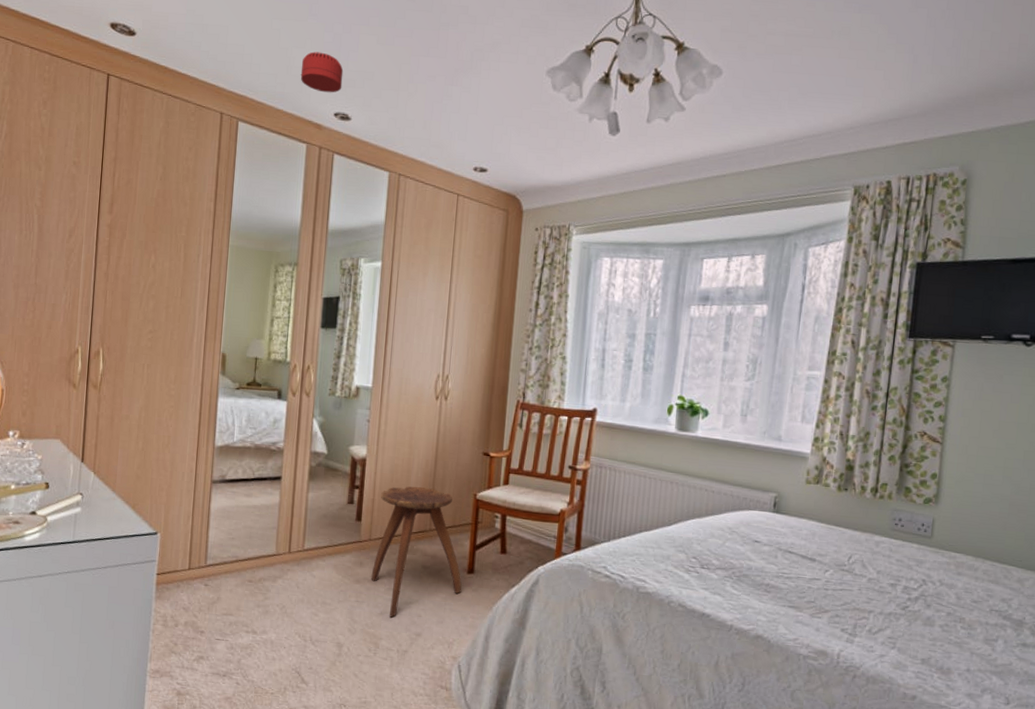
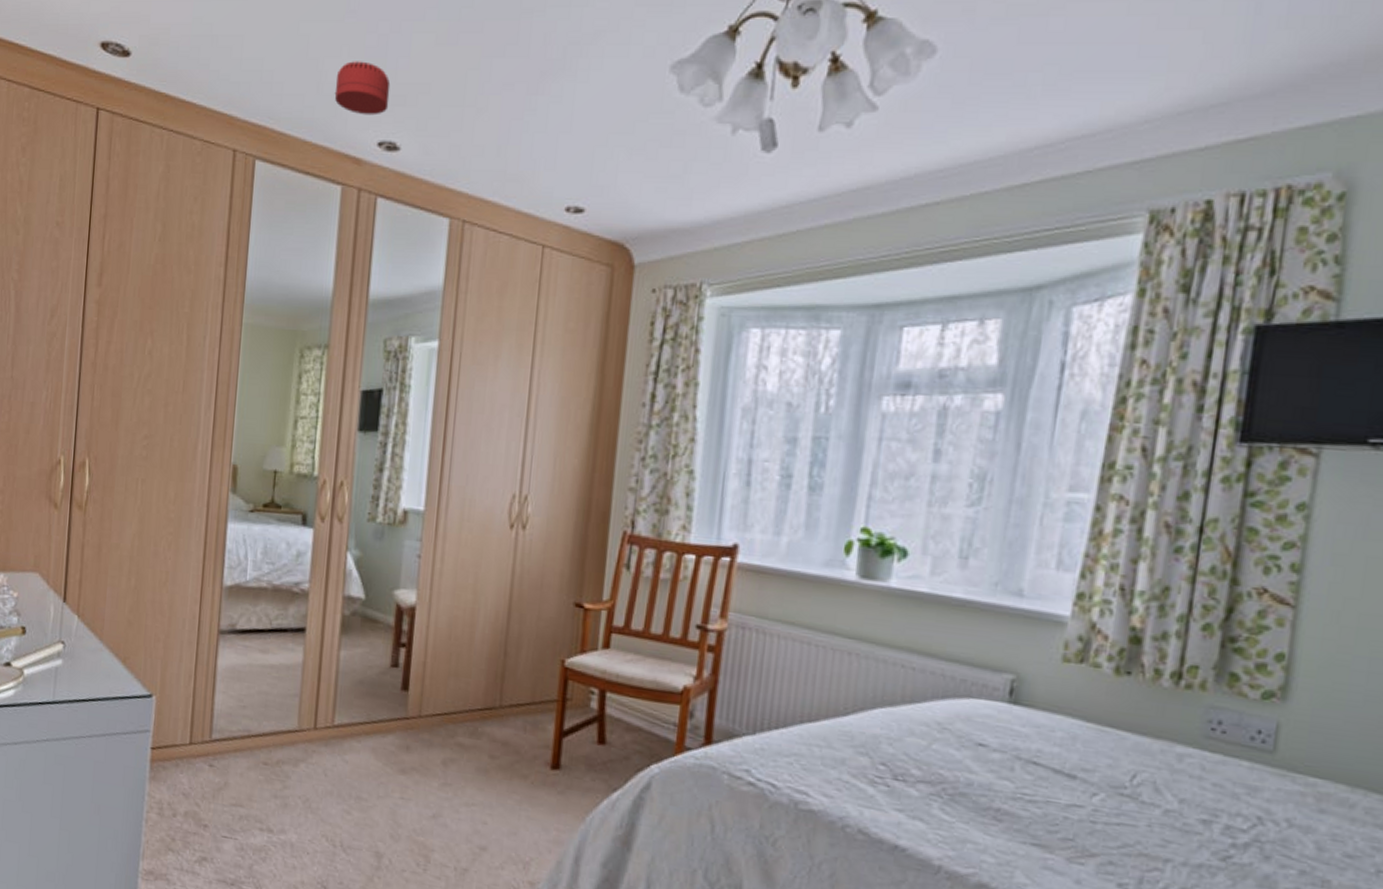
stool: present [371,486,462,618] -> none [420,646,544,823]

